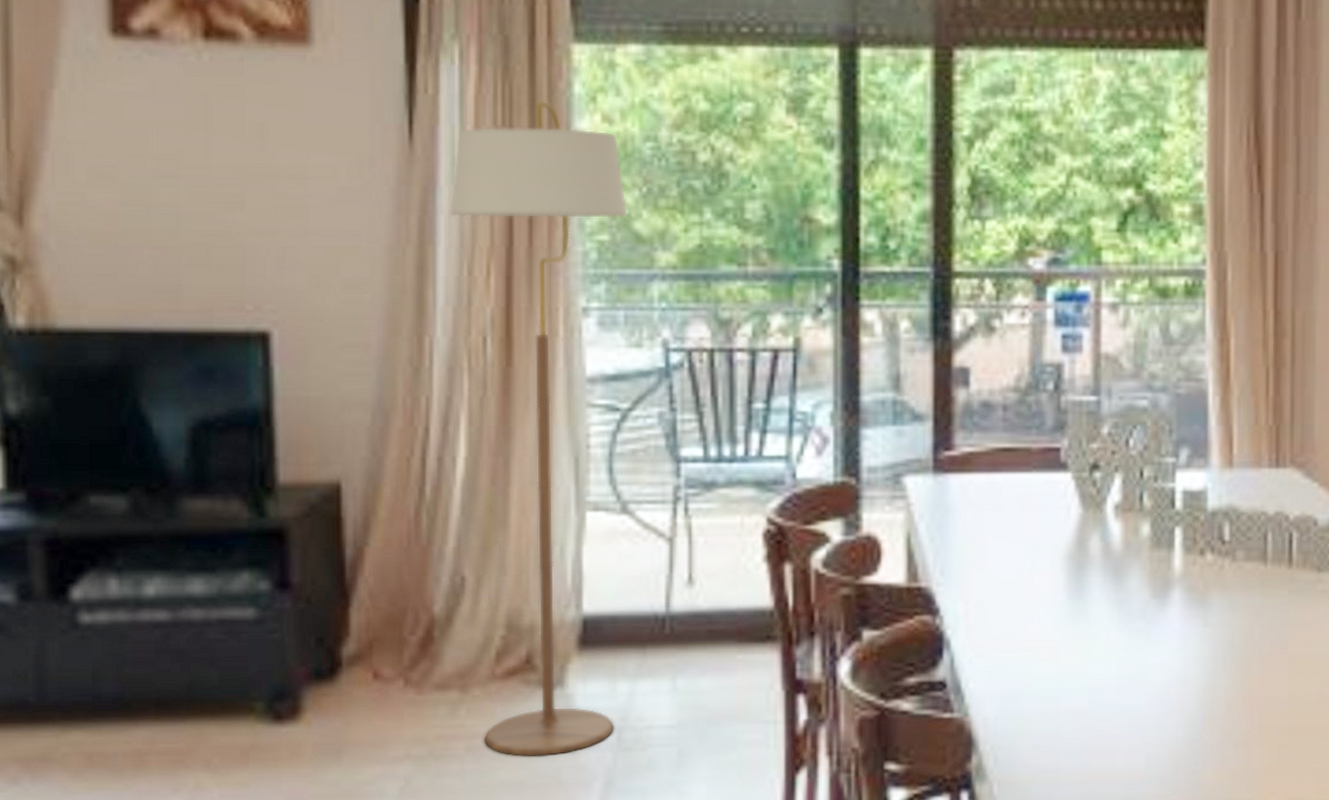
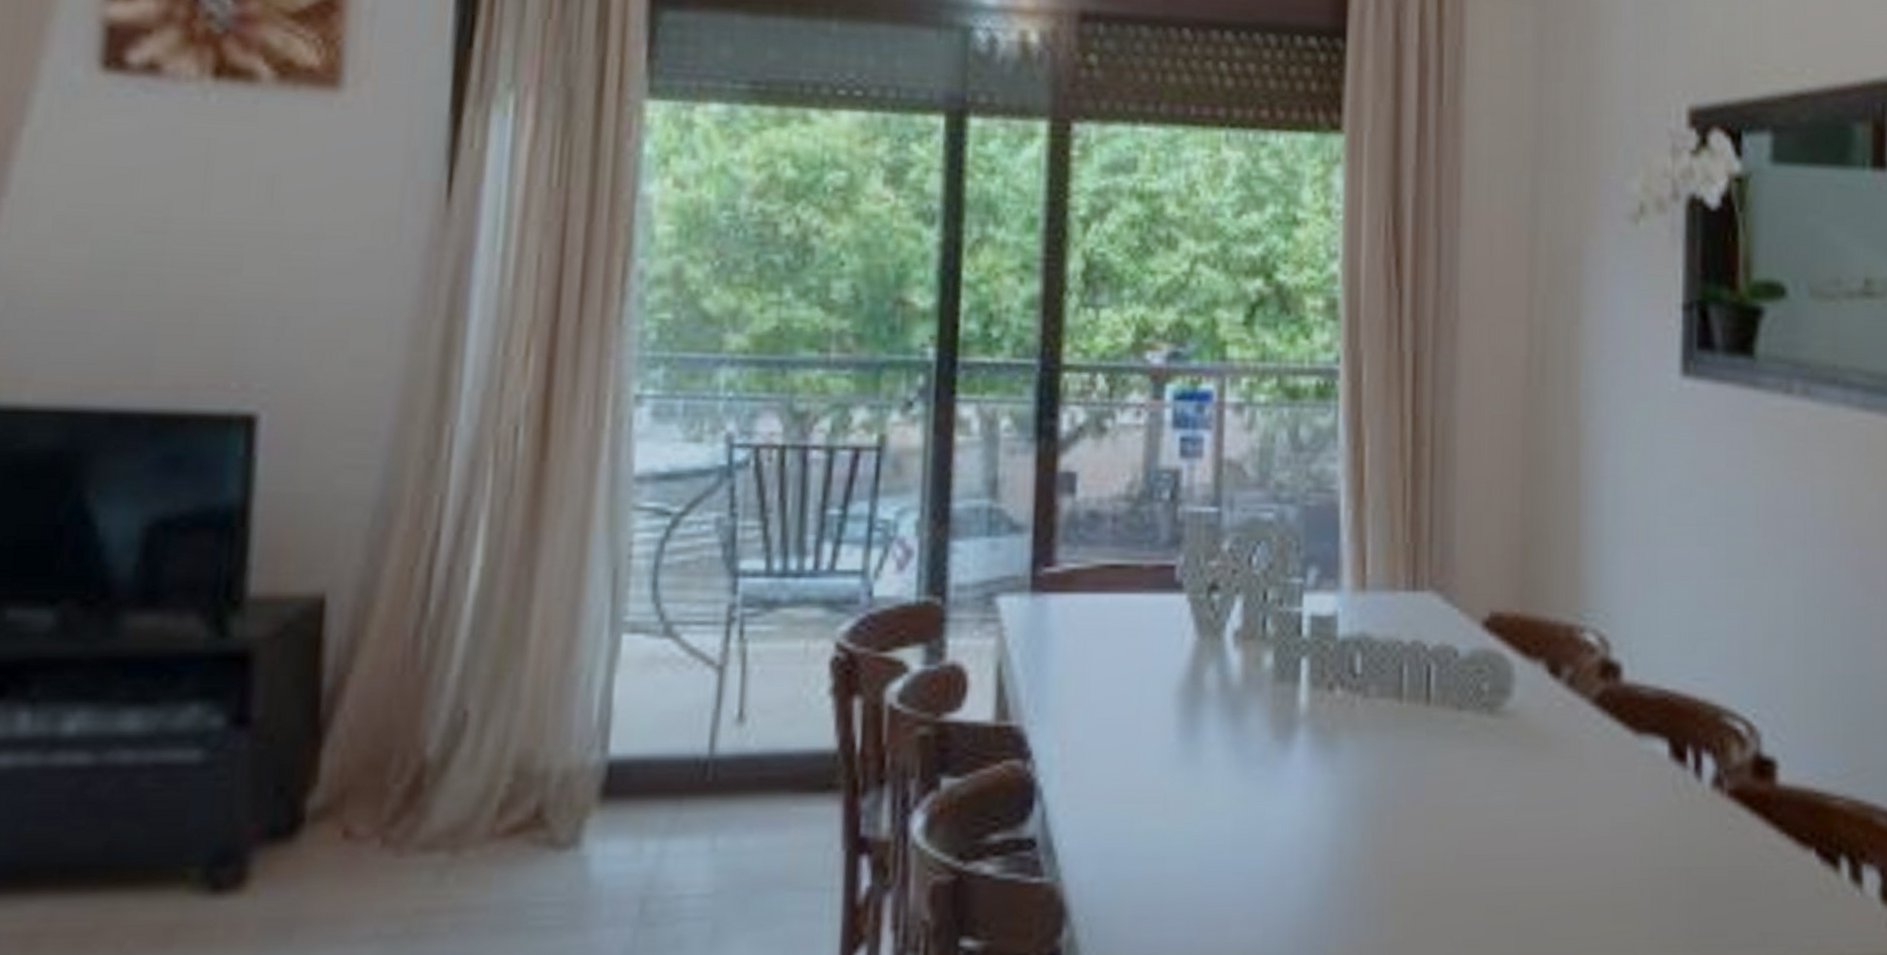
floor lamp: present [450,100,628,757] -> none [473,160,697,936]

